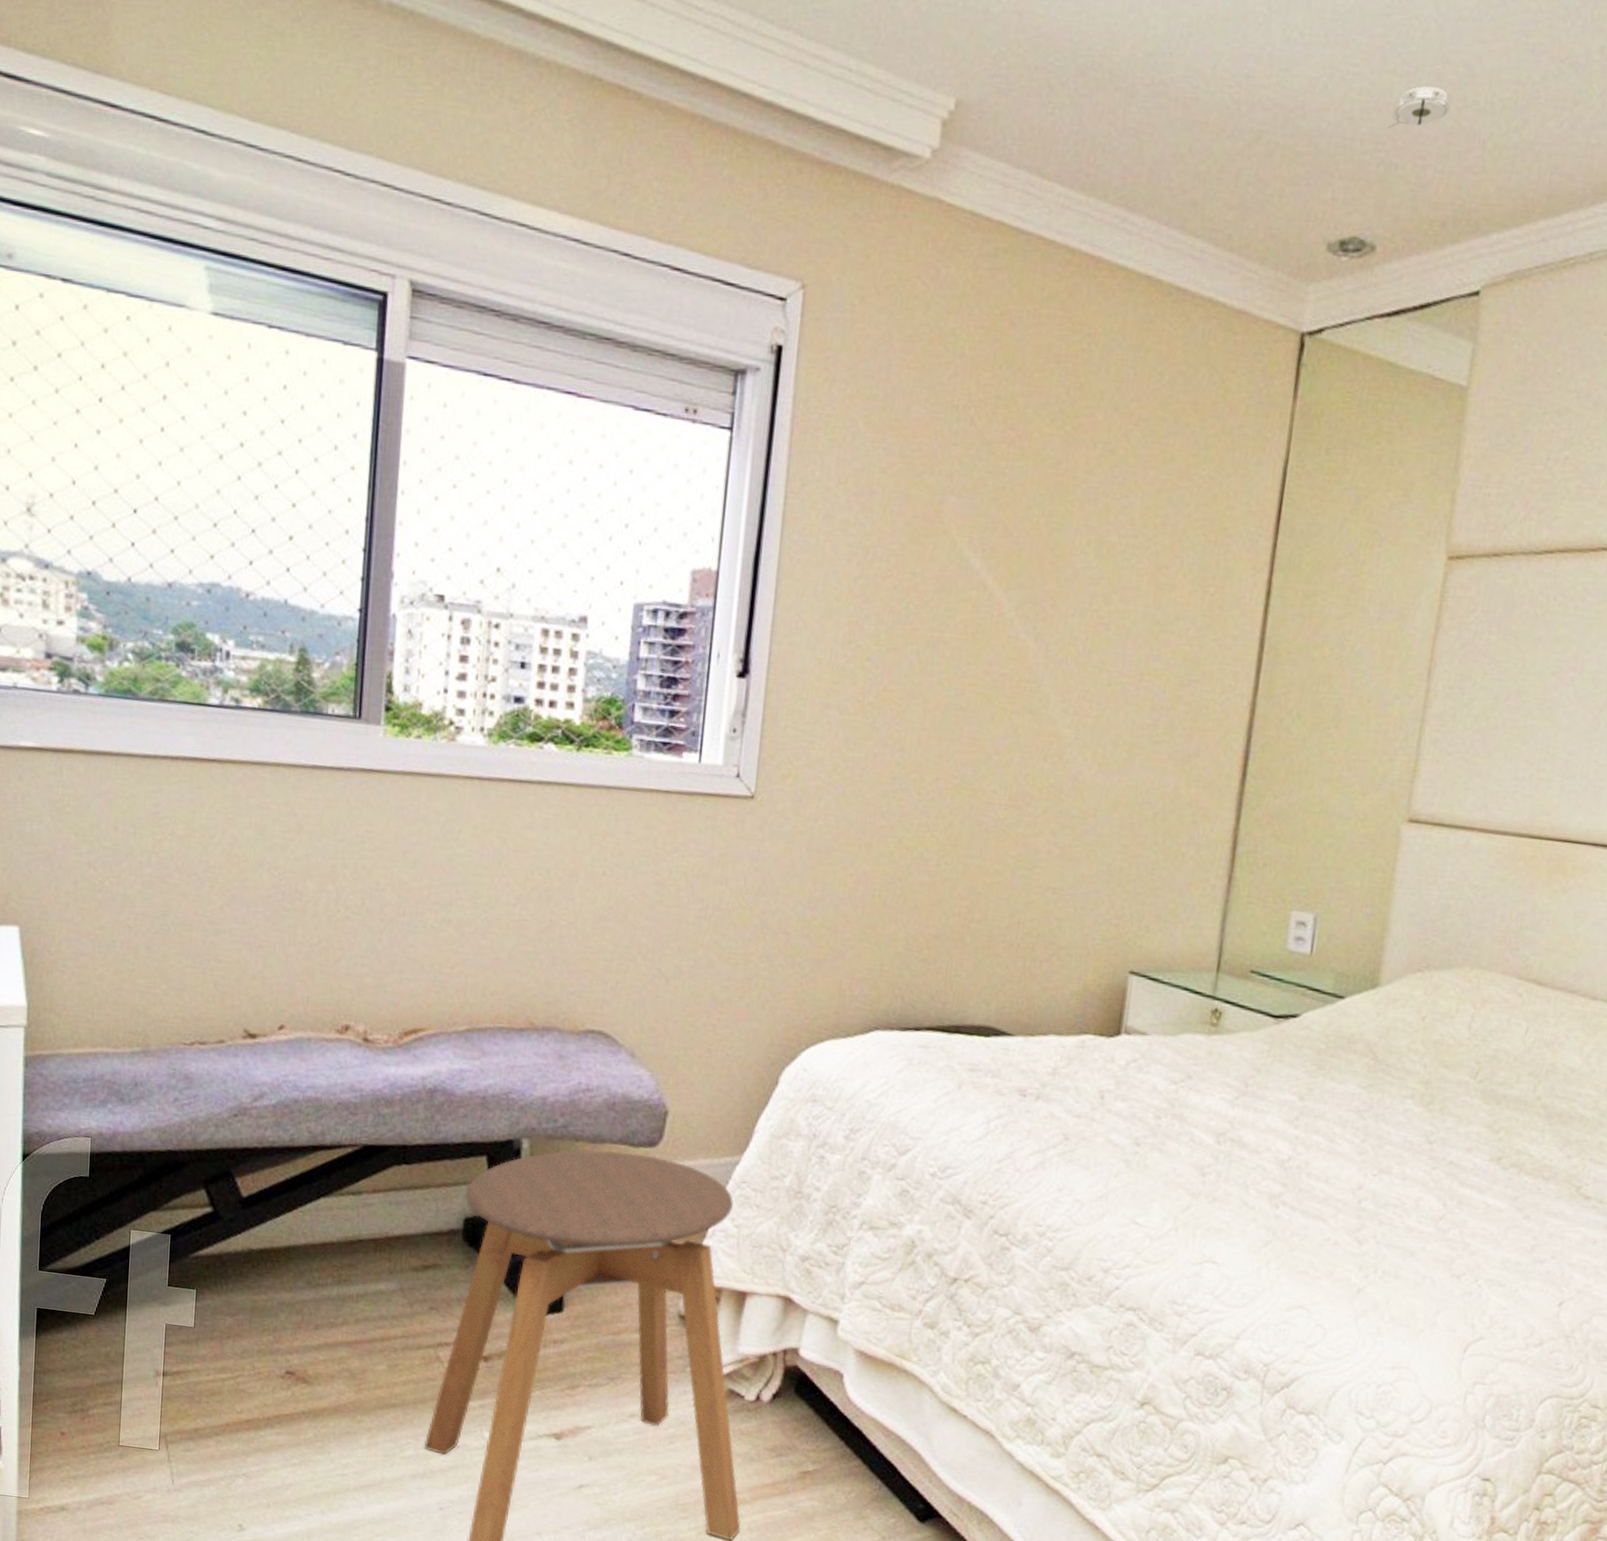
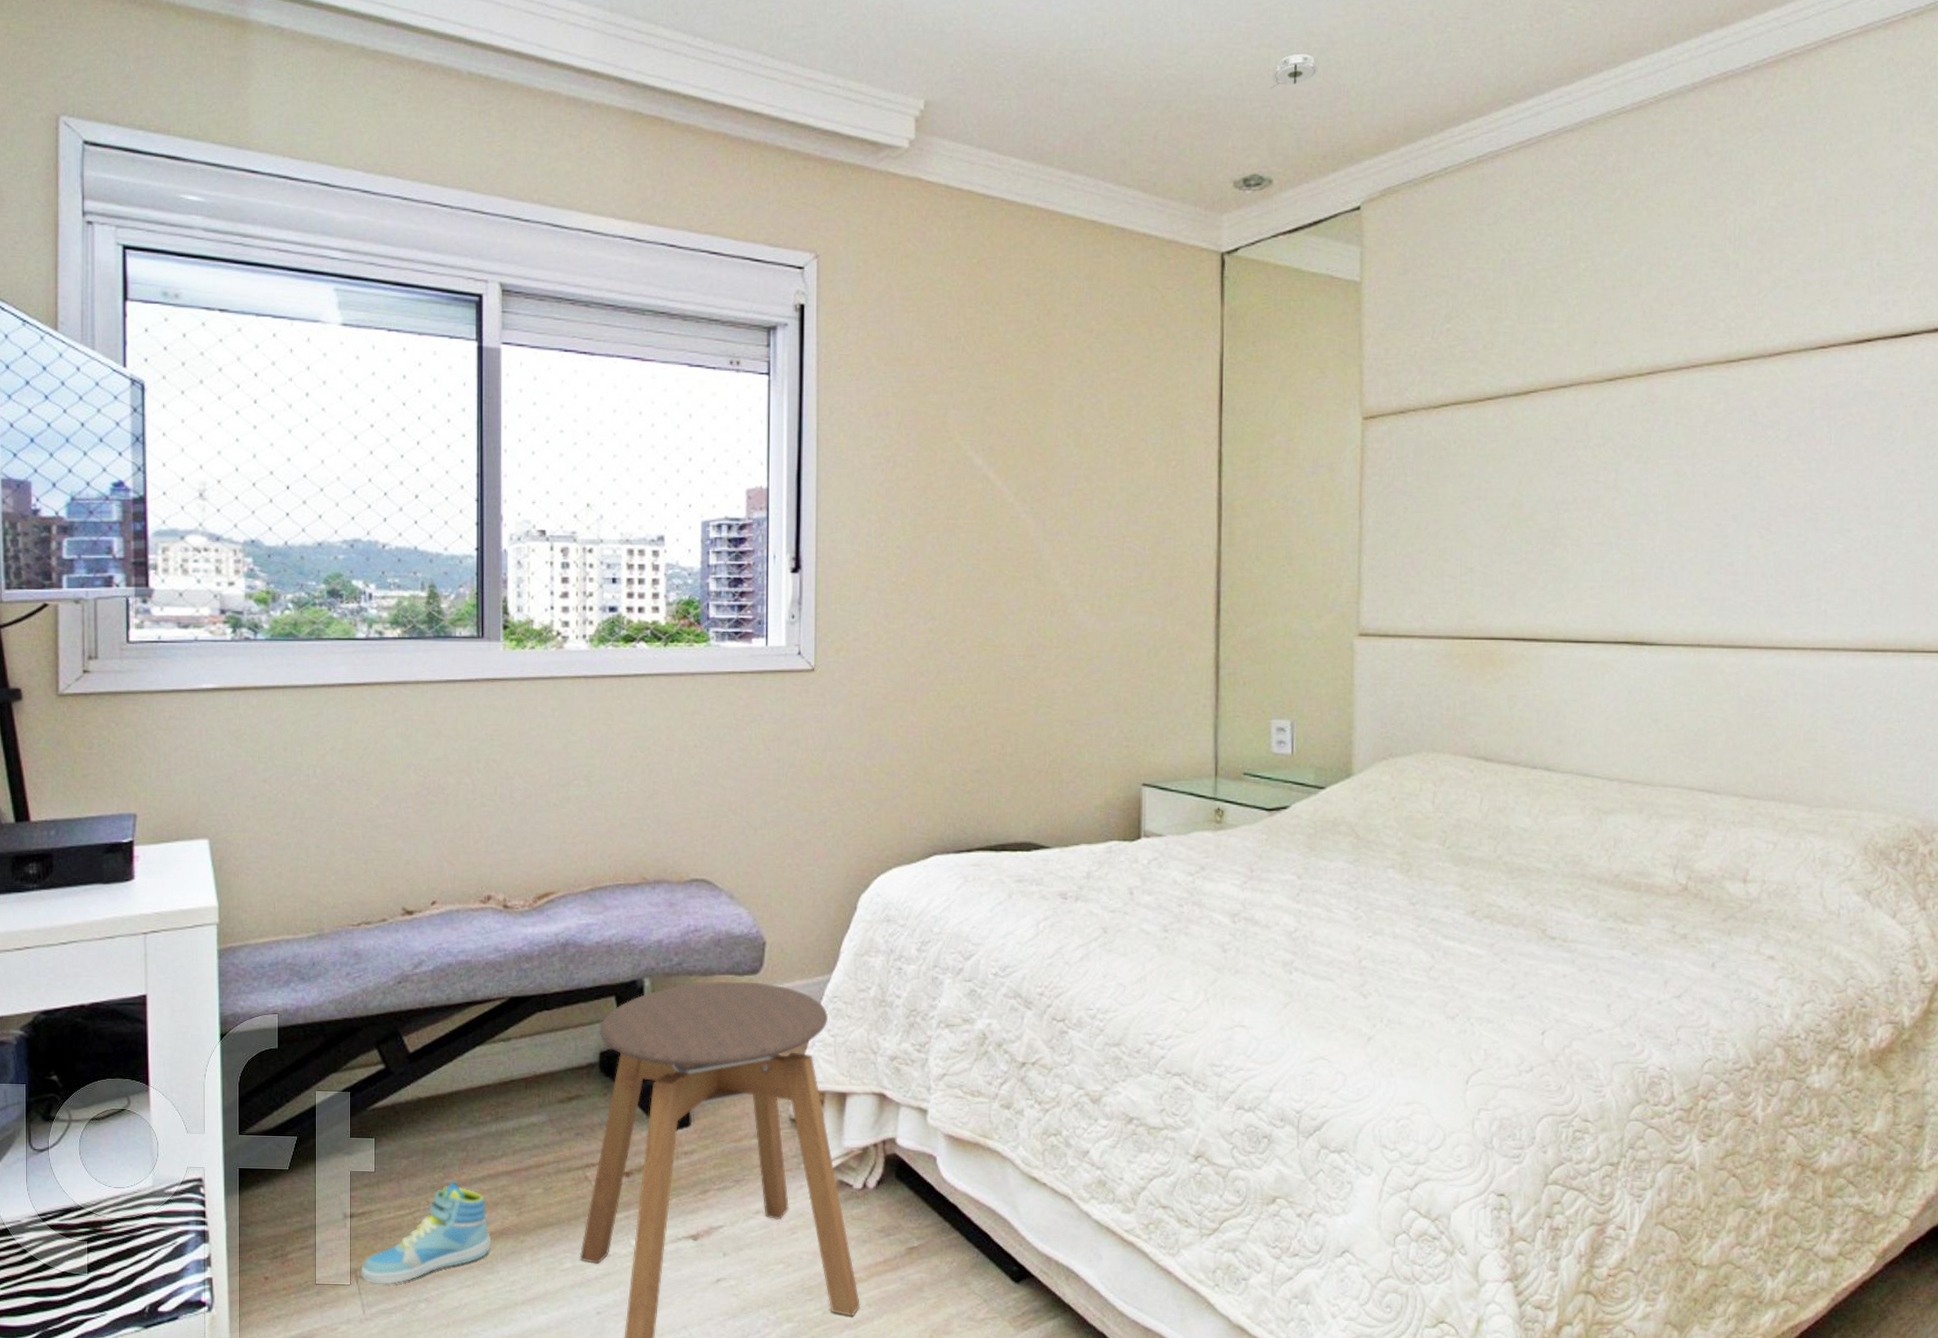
sneaker: none [171,1346,324,1454] -> present [361,1181,492,1284]

